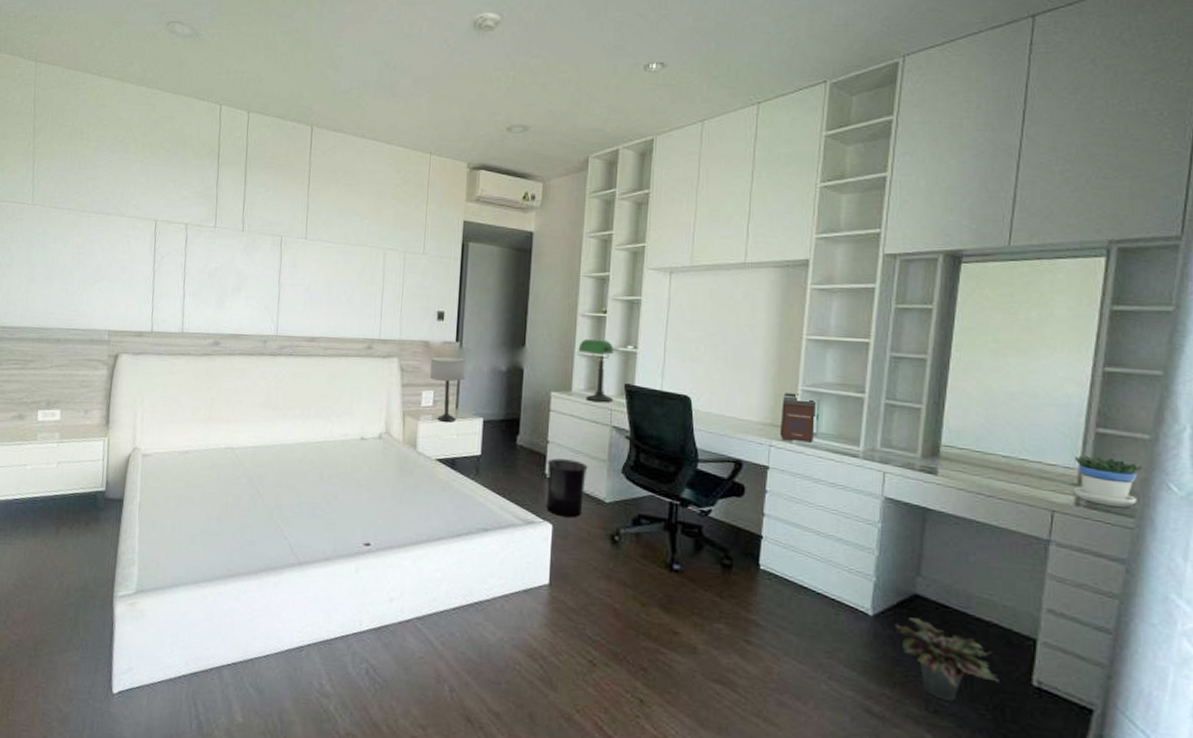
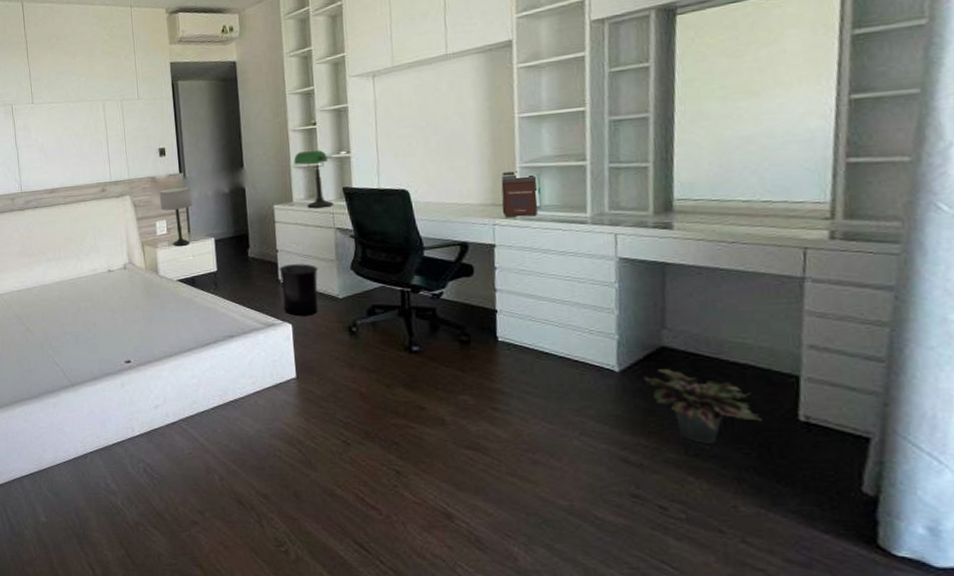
flowerpot: present [1074,455,1143,508] -> none [824,186,905,236]

